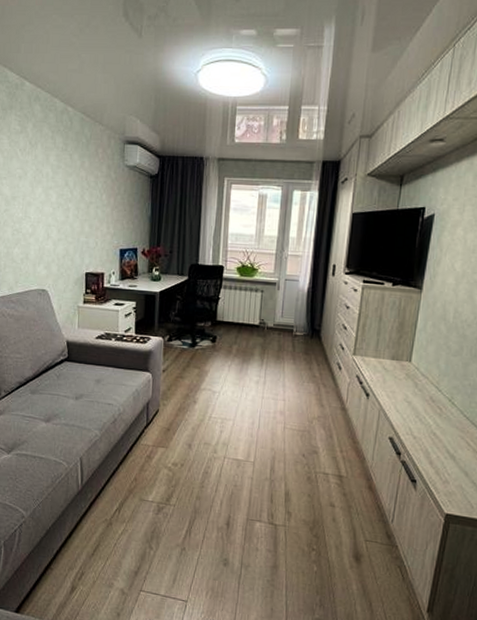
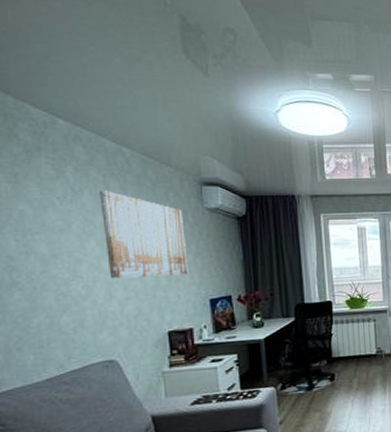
wall art: none [48,144,107,225] -> present [99,190,188,279]

